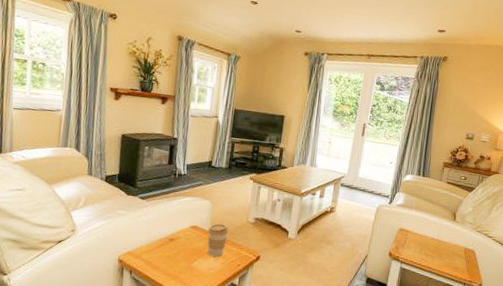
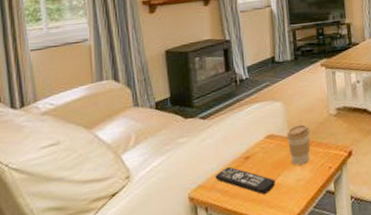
remote control: none [142,242,191,273] -> present [215,166,276,195]

